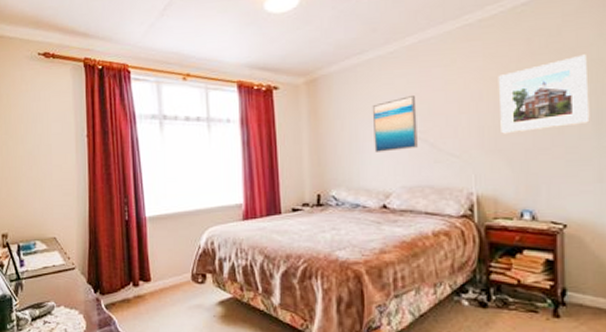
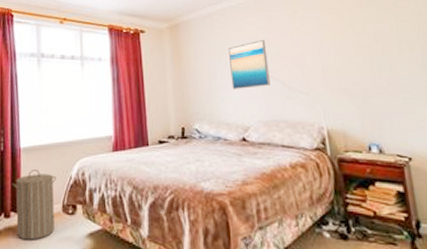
laundry hamper: none [139,238,184,308] -> present [12,168,56,240]
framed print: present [498,54,590,134] -> none [334,8,419,74]

